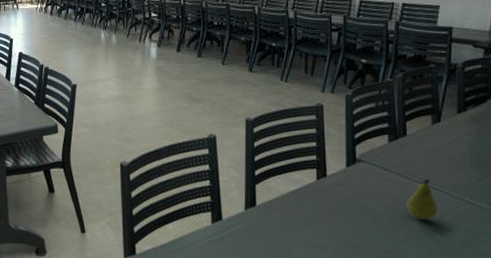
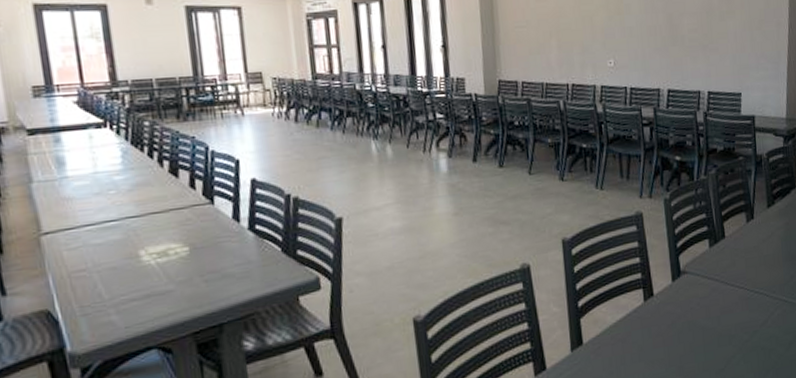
fruit: present [406,179,437,220] -> none [732,282,760,329]

